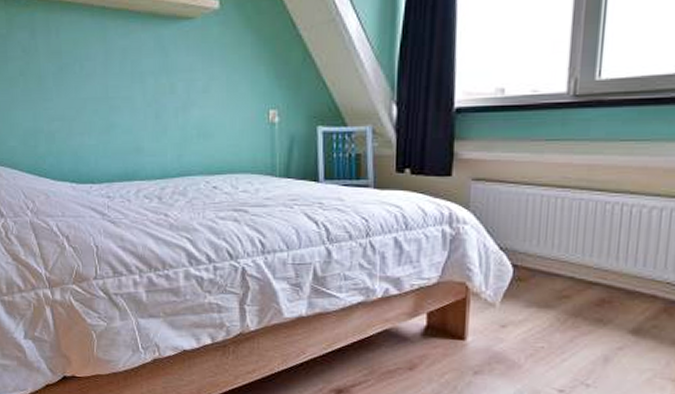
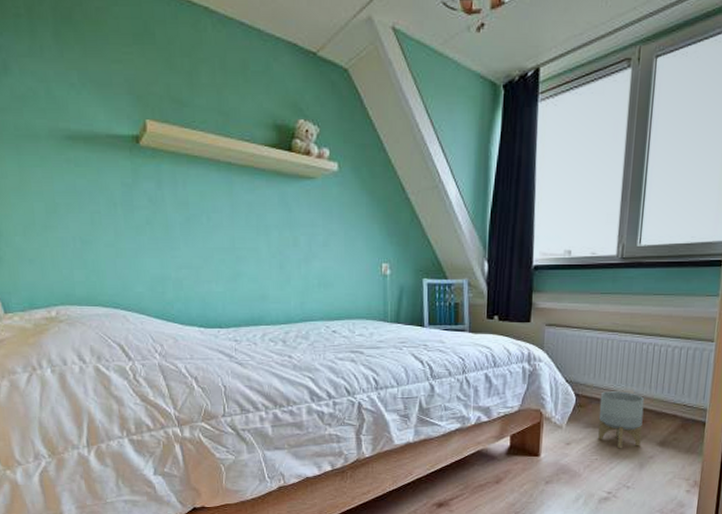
planter: none [544,262,610,336] -> present [598,391,645,449]

